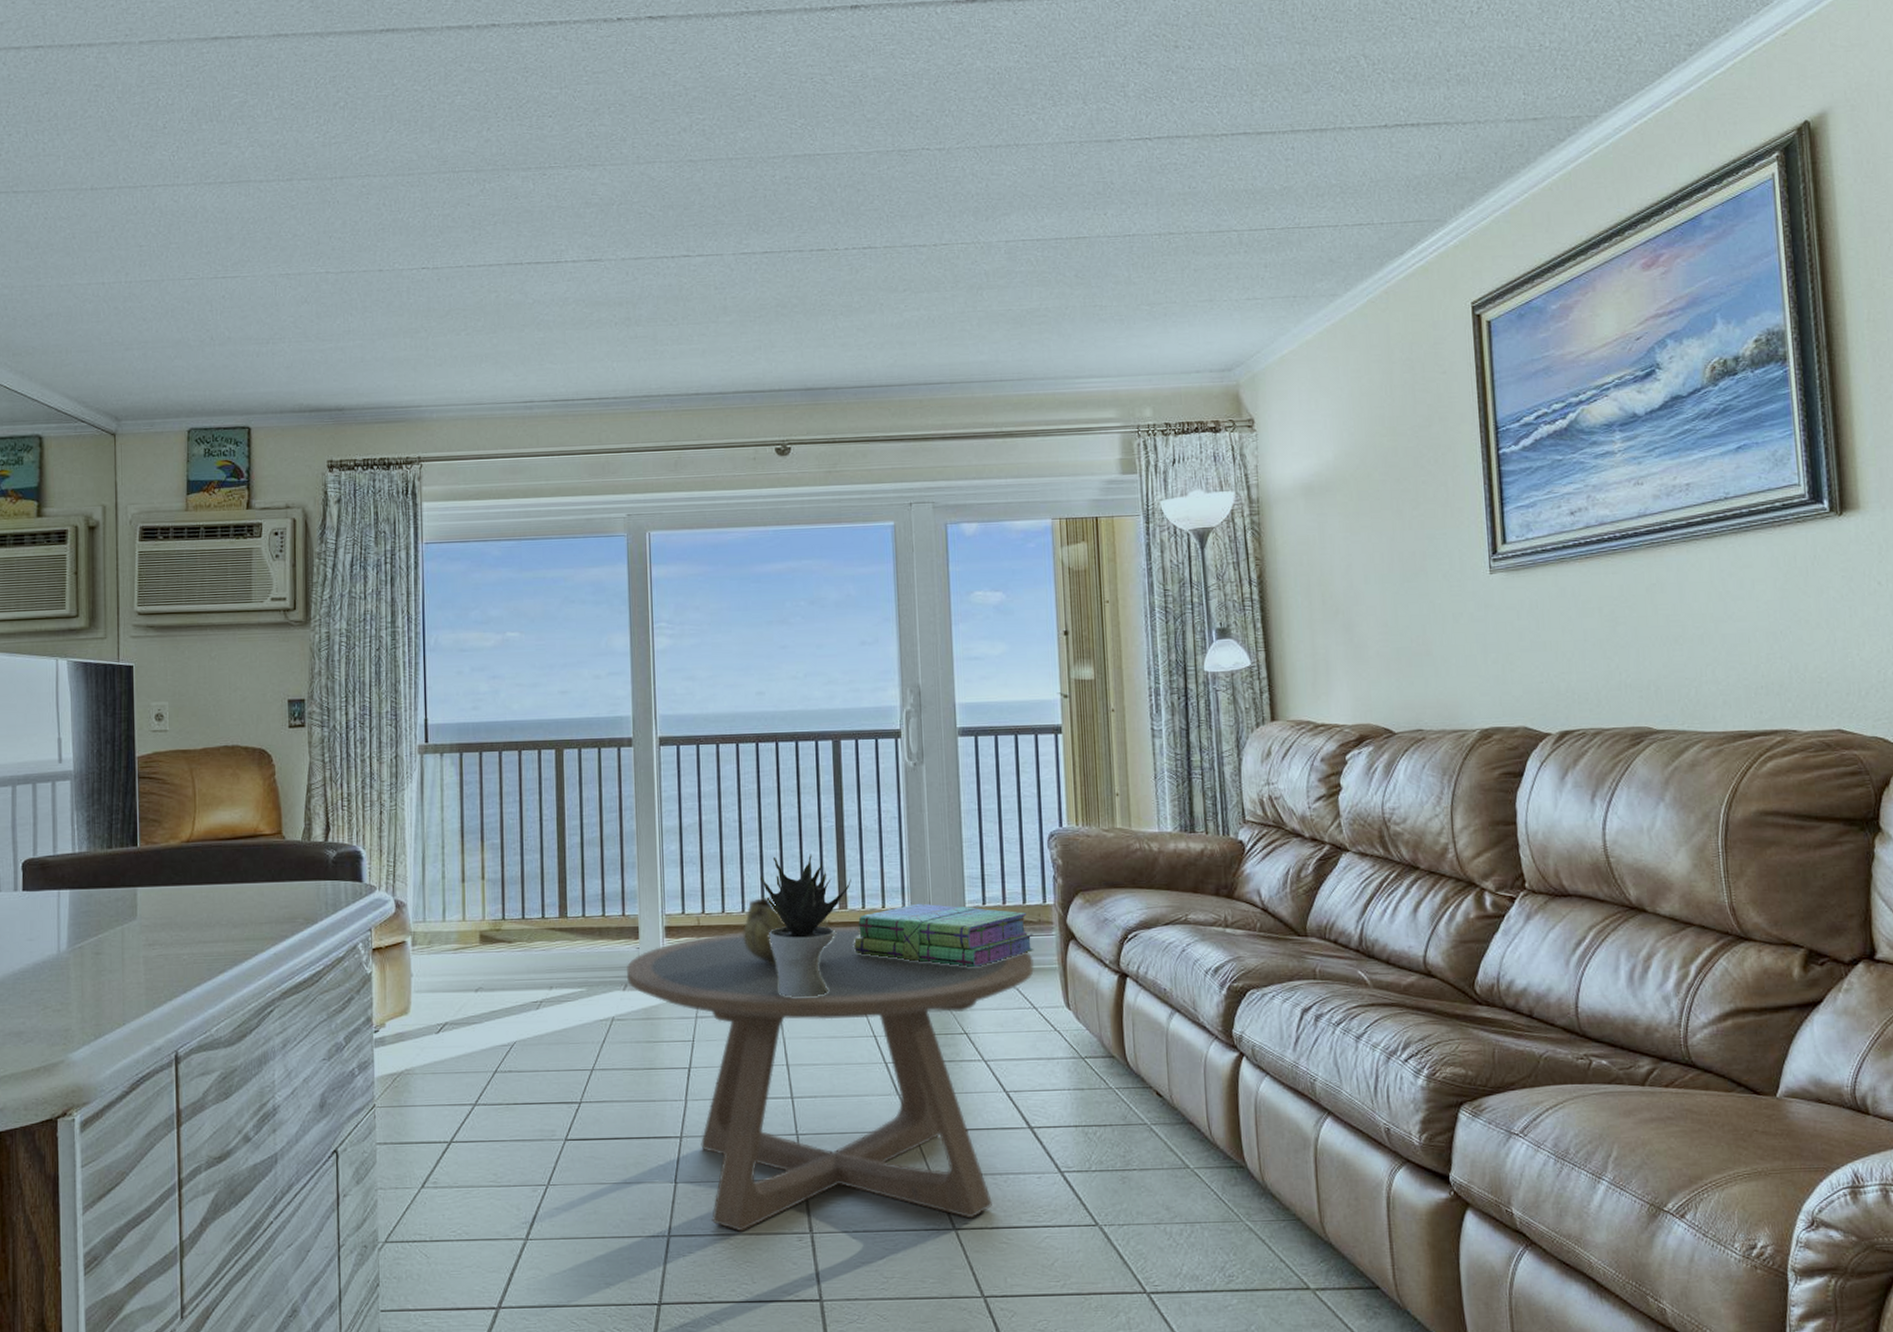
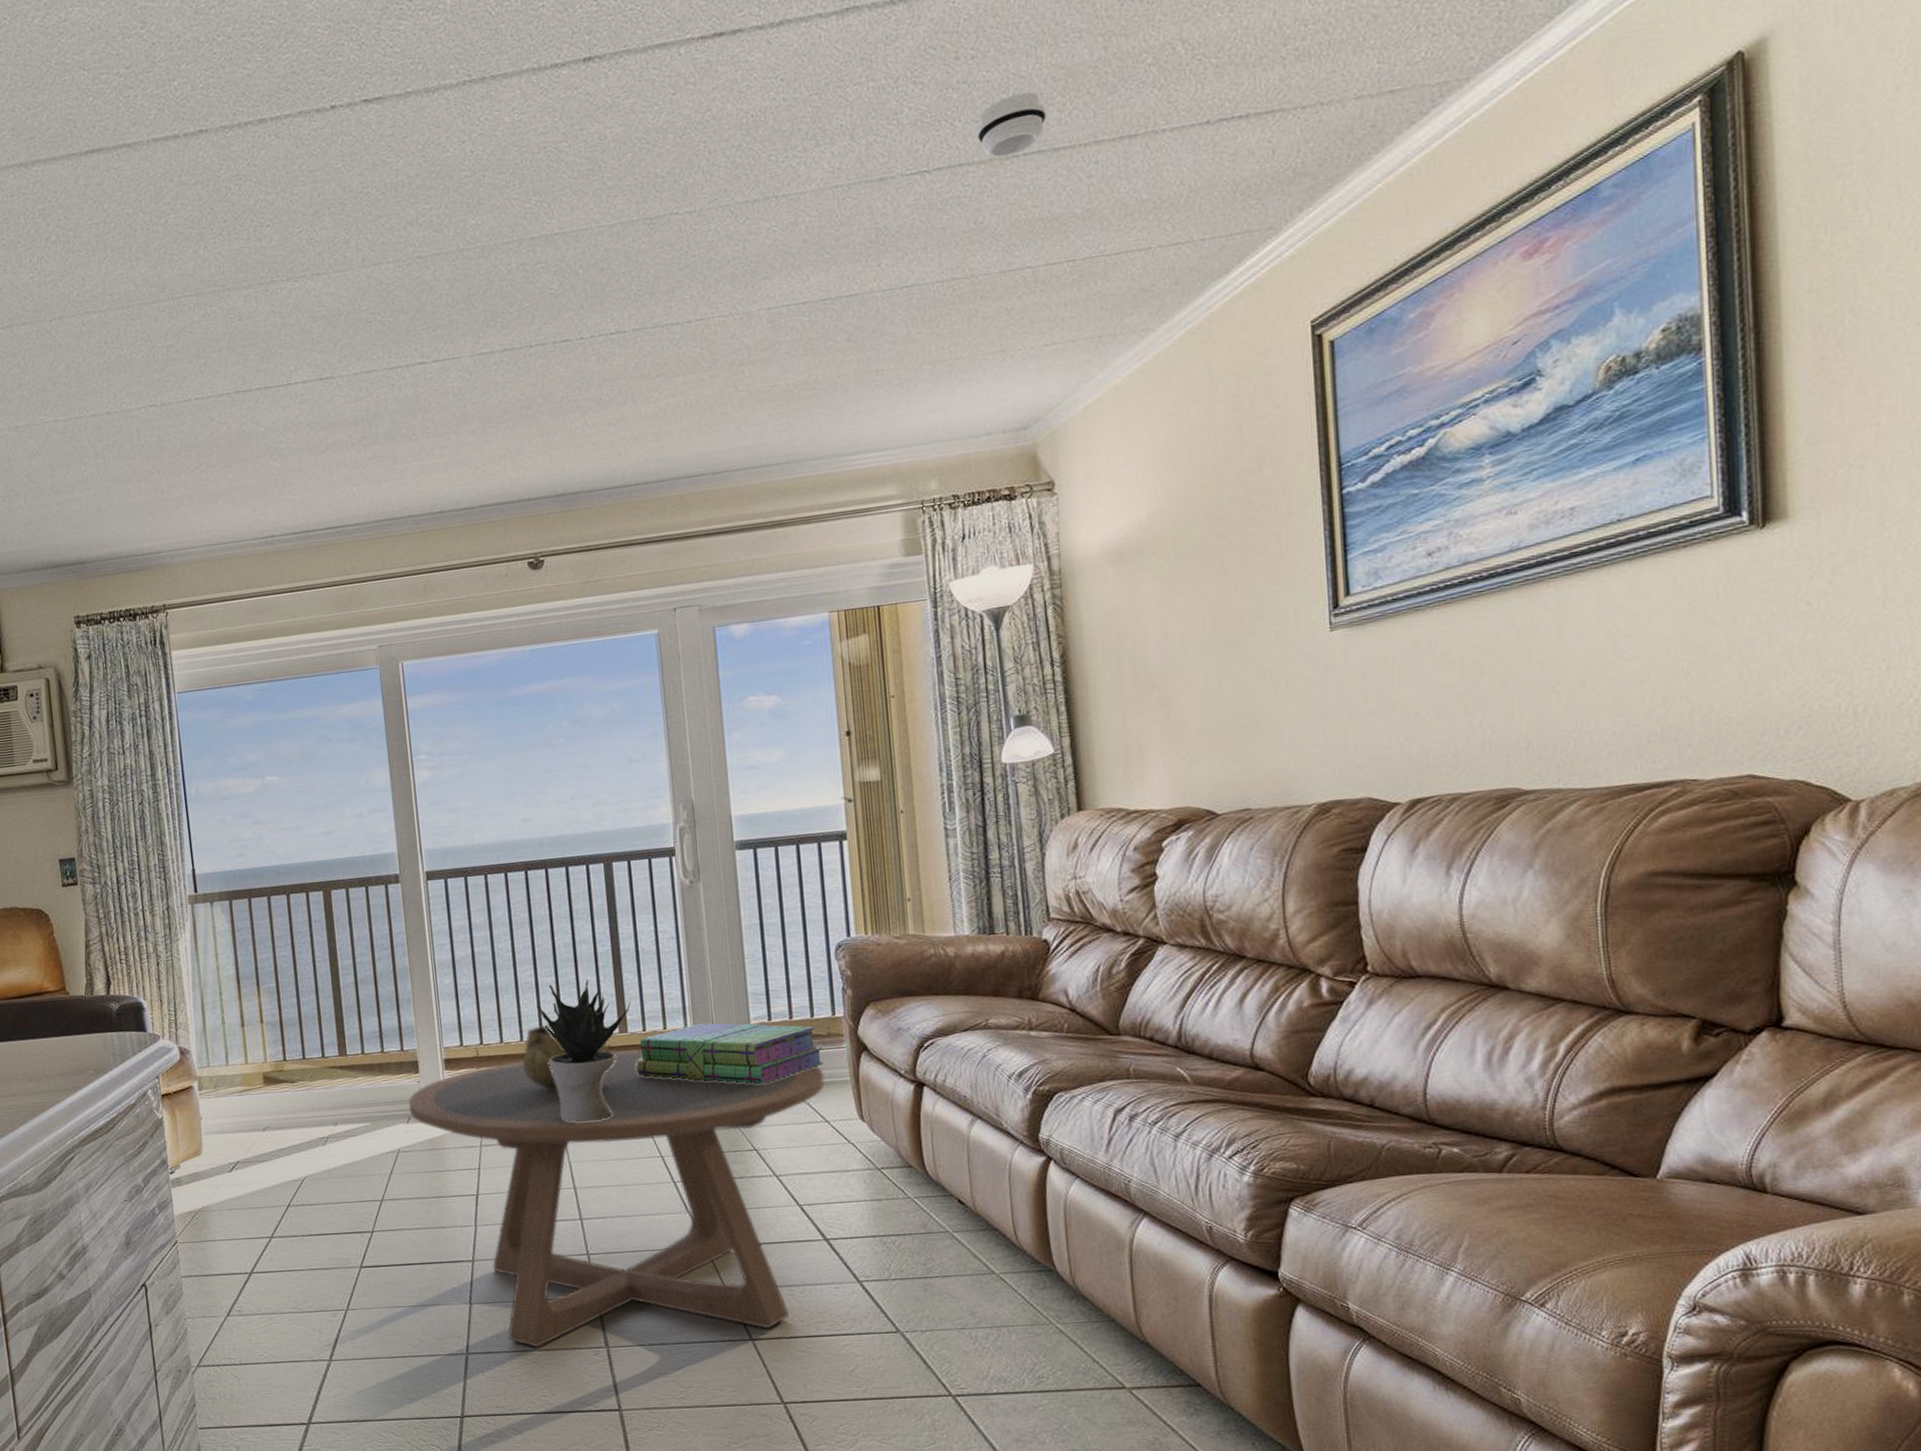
smoke detector: none [1192,82,1252,135] -> present [977,92,1048,158]

